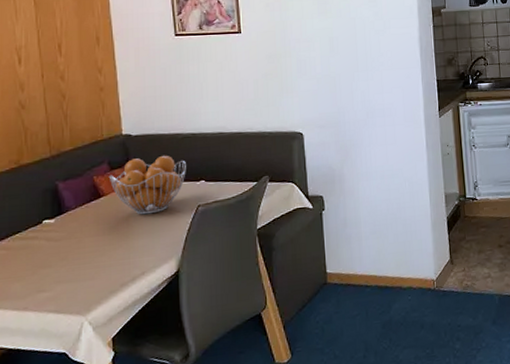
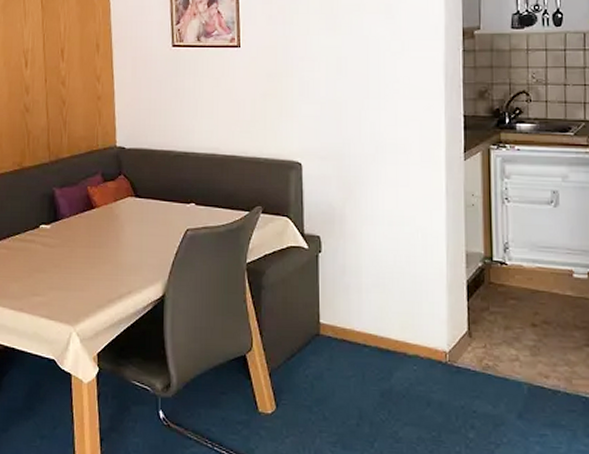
fruit basket: present [108,155,186,215] -> none [101,172,177,232]

